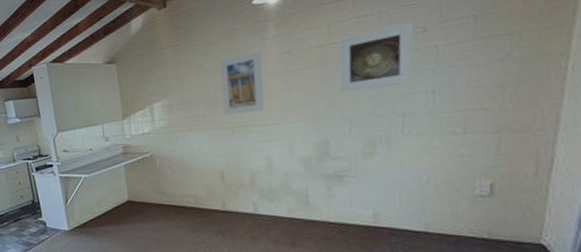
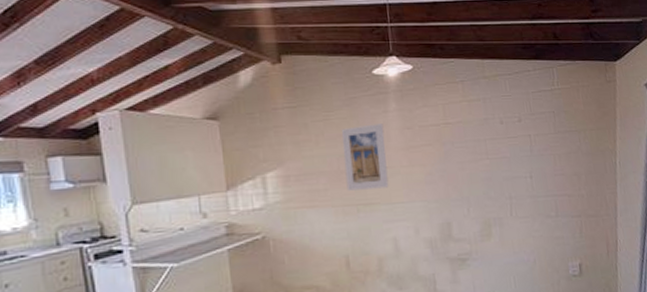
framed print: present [338,22,415,93] -> none [452,112,515,173]

